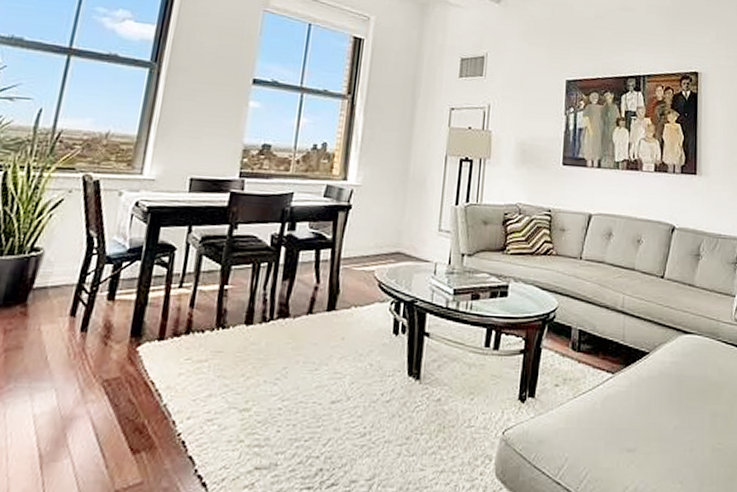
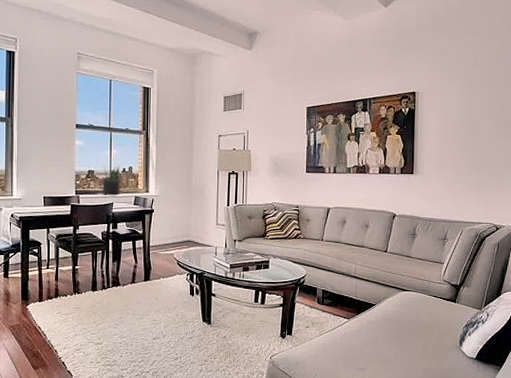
planter: none [279,137,311,183] -> present [102,165,122,196]

